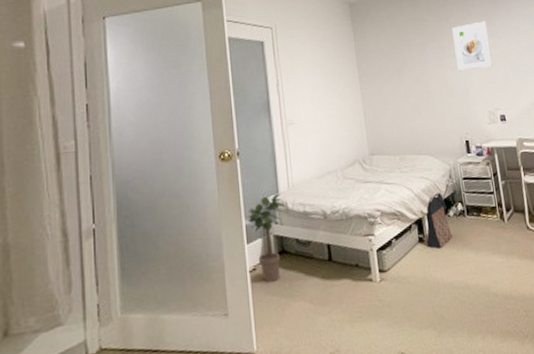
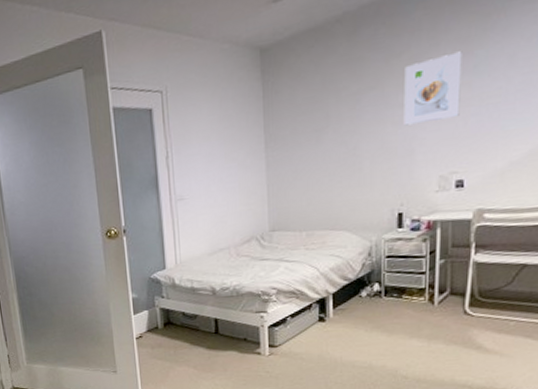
potted plant: present [246,193,287,282] -> none [133,269,174,348]
bag: present [426,192,453,249] -> none [328,271,361,329]

